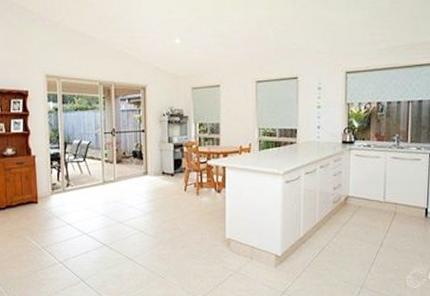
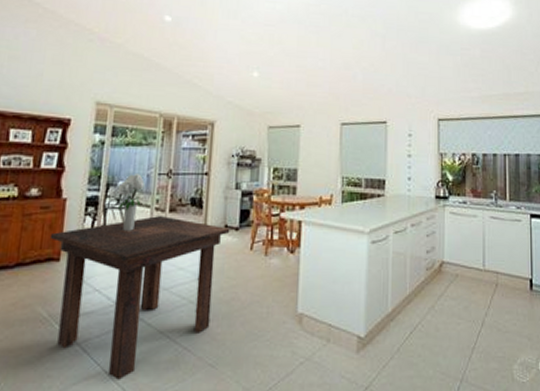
dining table: none [27,167,167,287] -> present [49,216,230,380]
bouquet: none [73,134,94,179] -> present [117,174,145,231]

